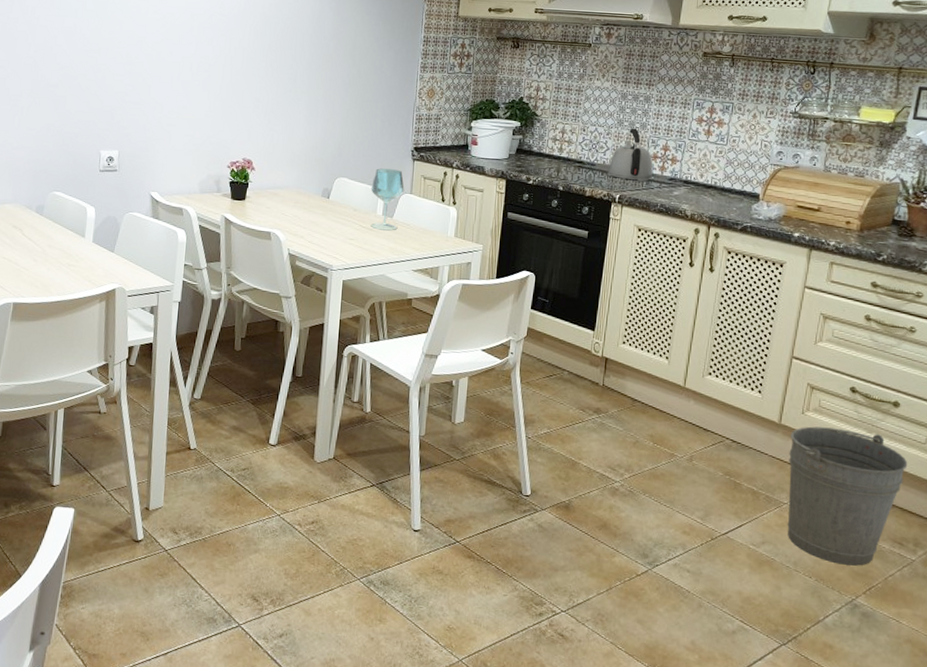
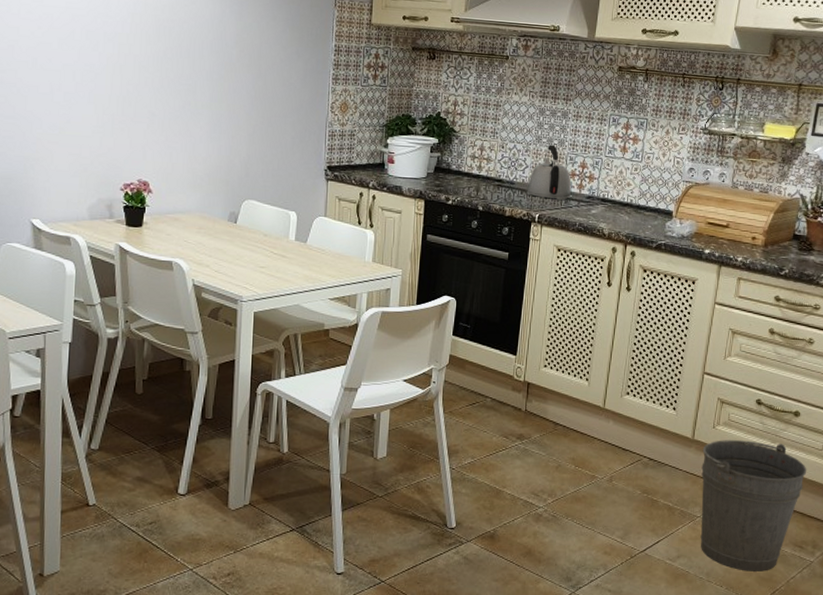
wine glass: present [371,168,404,231] -> none [282,189,318,257]

